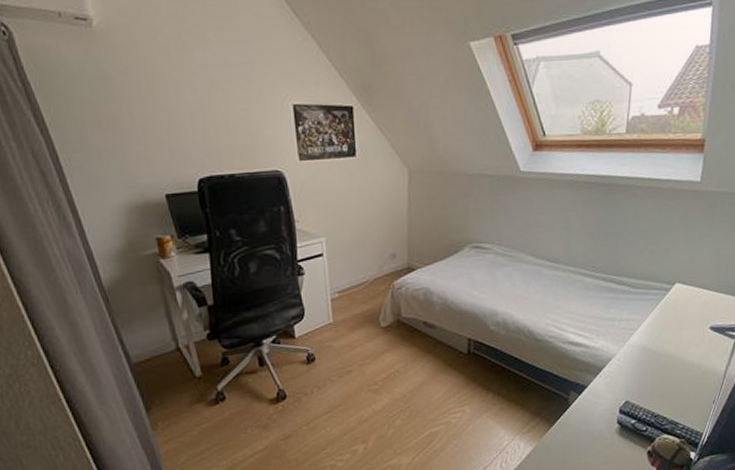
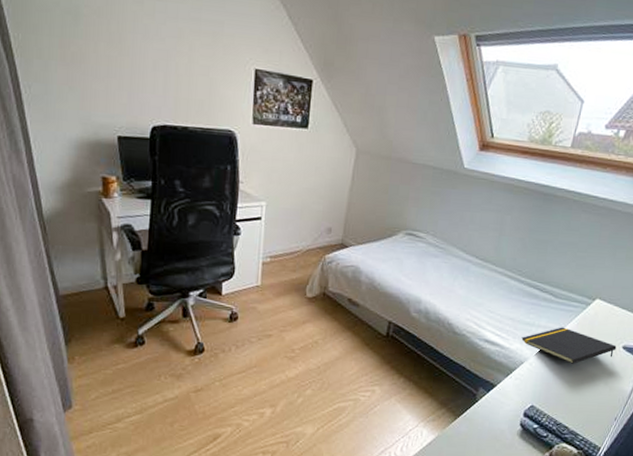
notepad: none [605,317,704,353] -> present [521,327,617,364]

